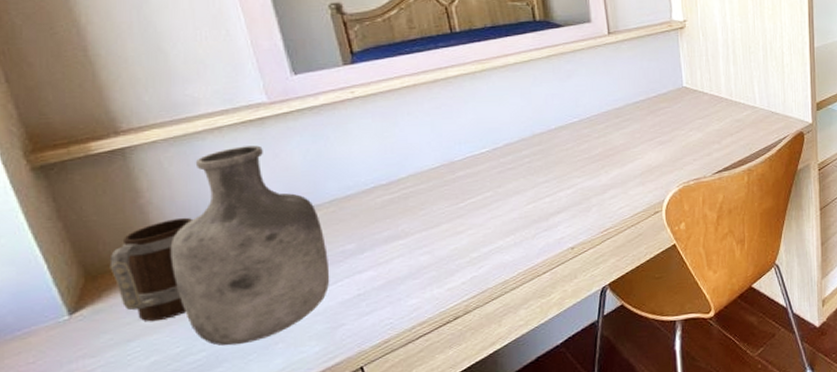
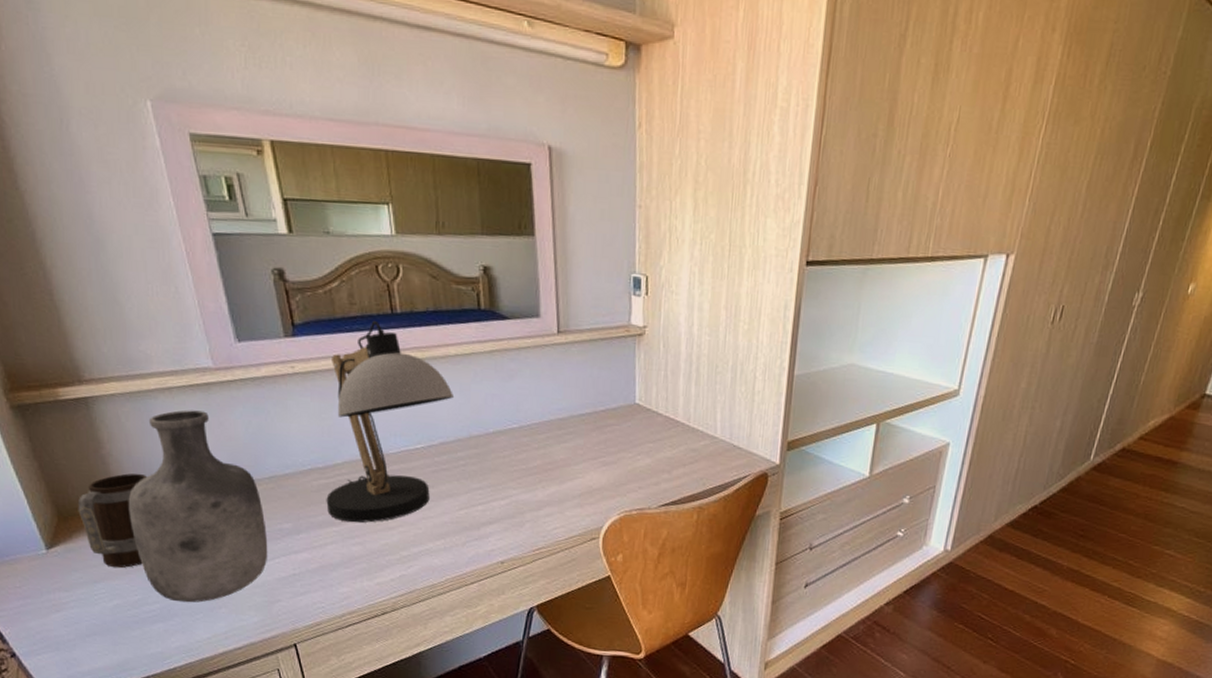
desk lamp: none [391,40,516,234] -> present [326,320,455,523]

